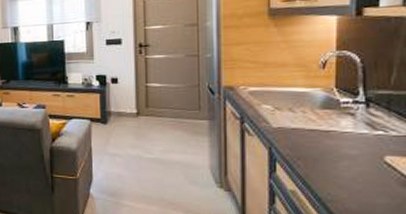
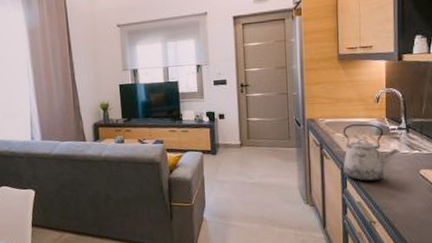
kettle: none [271,94,355,167] -> present [343,123,400,182]

